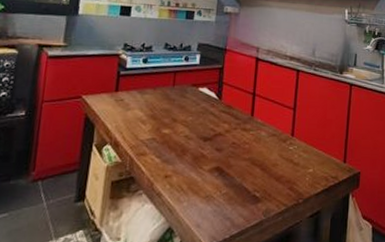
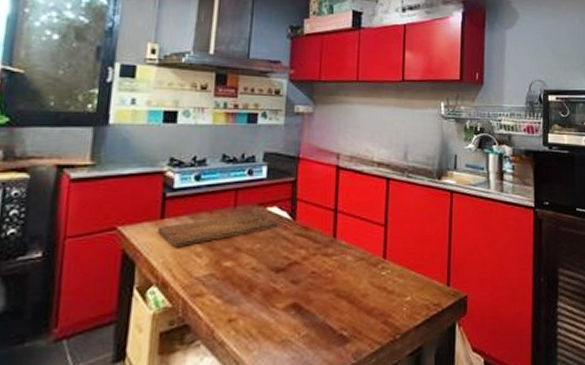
cutting board: none [113,91,207,116] -> present [158,212,278,248]

